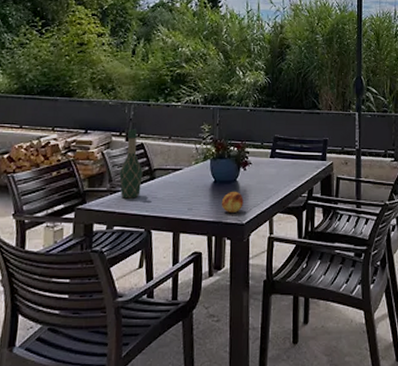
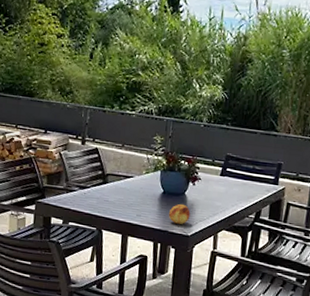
wine bottle: present [119,129,143,199] -> none [75,133,97,199]

